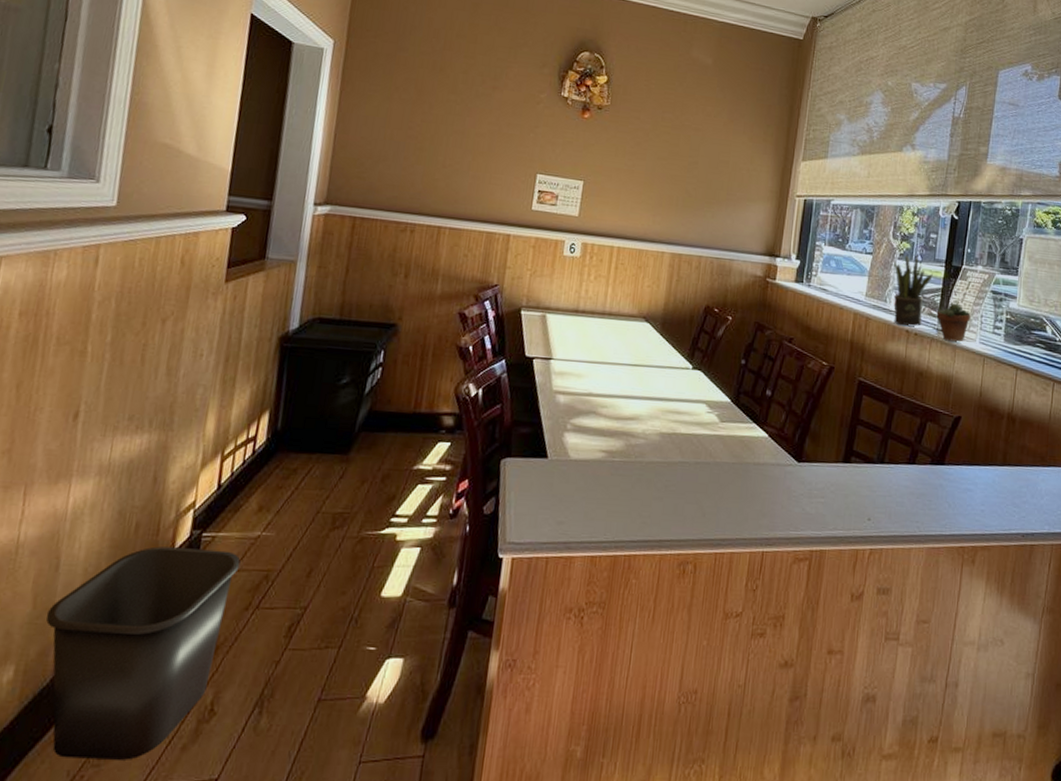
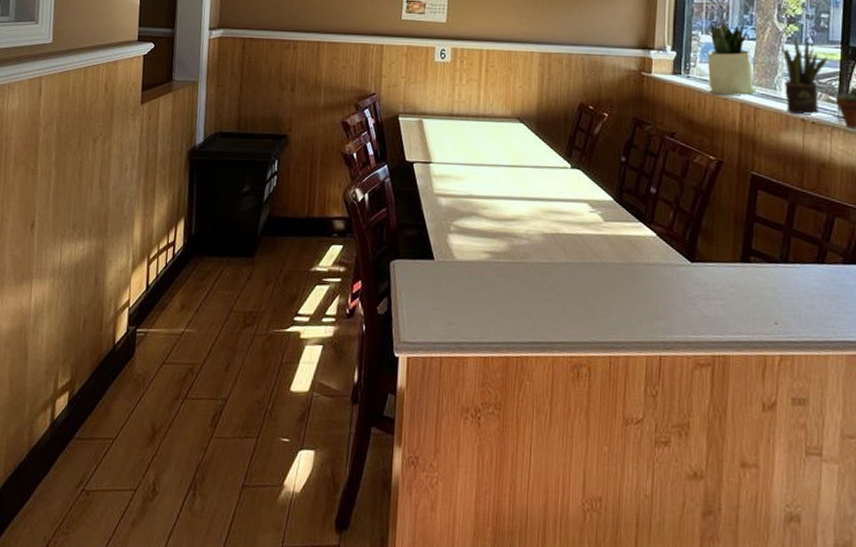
waste bin: present [46,546,241,760] -> none [20,340,169,530]
planter: none [824,235,870,306] -> present [705,21,758,96]

